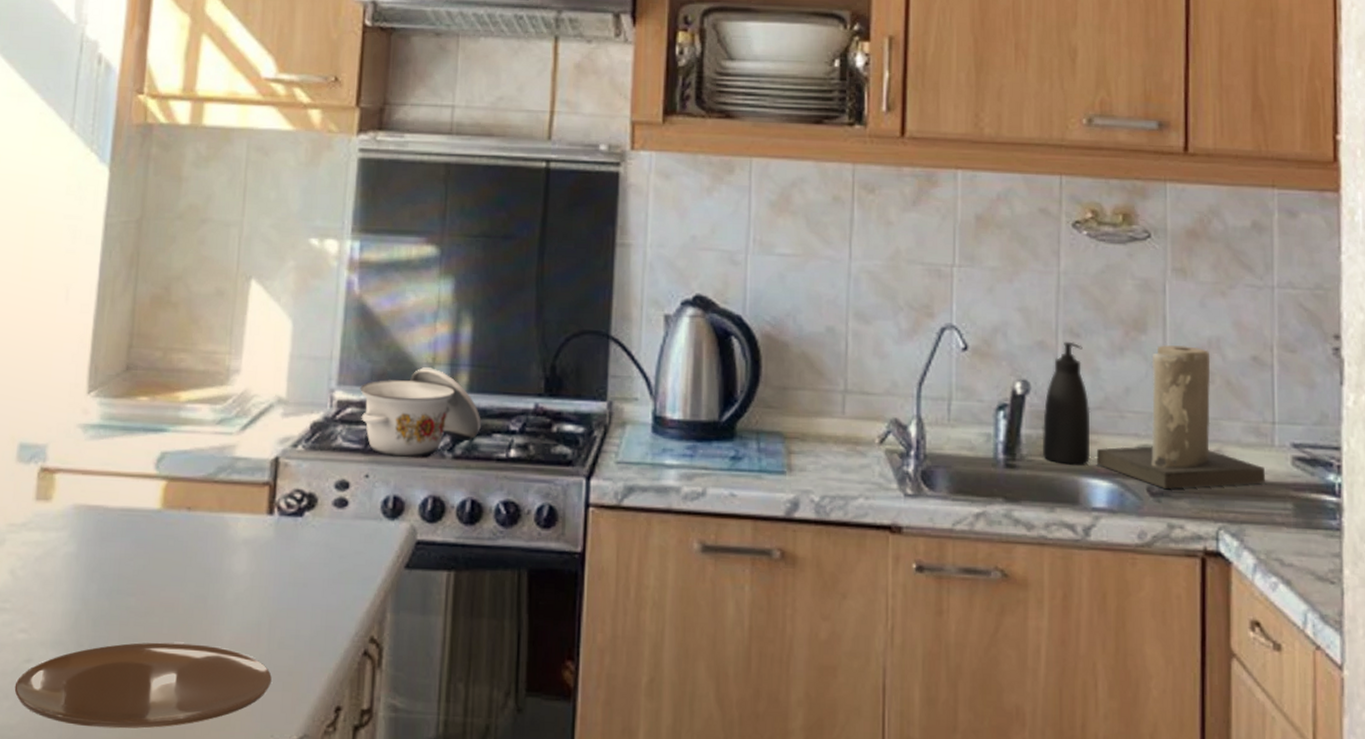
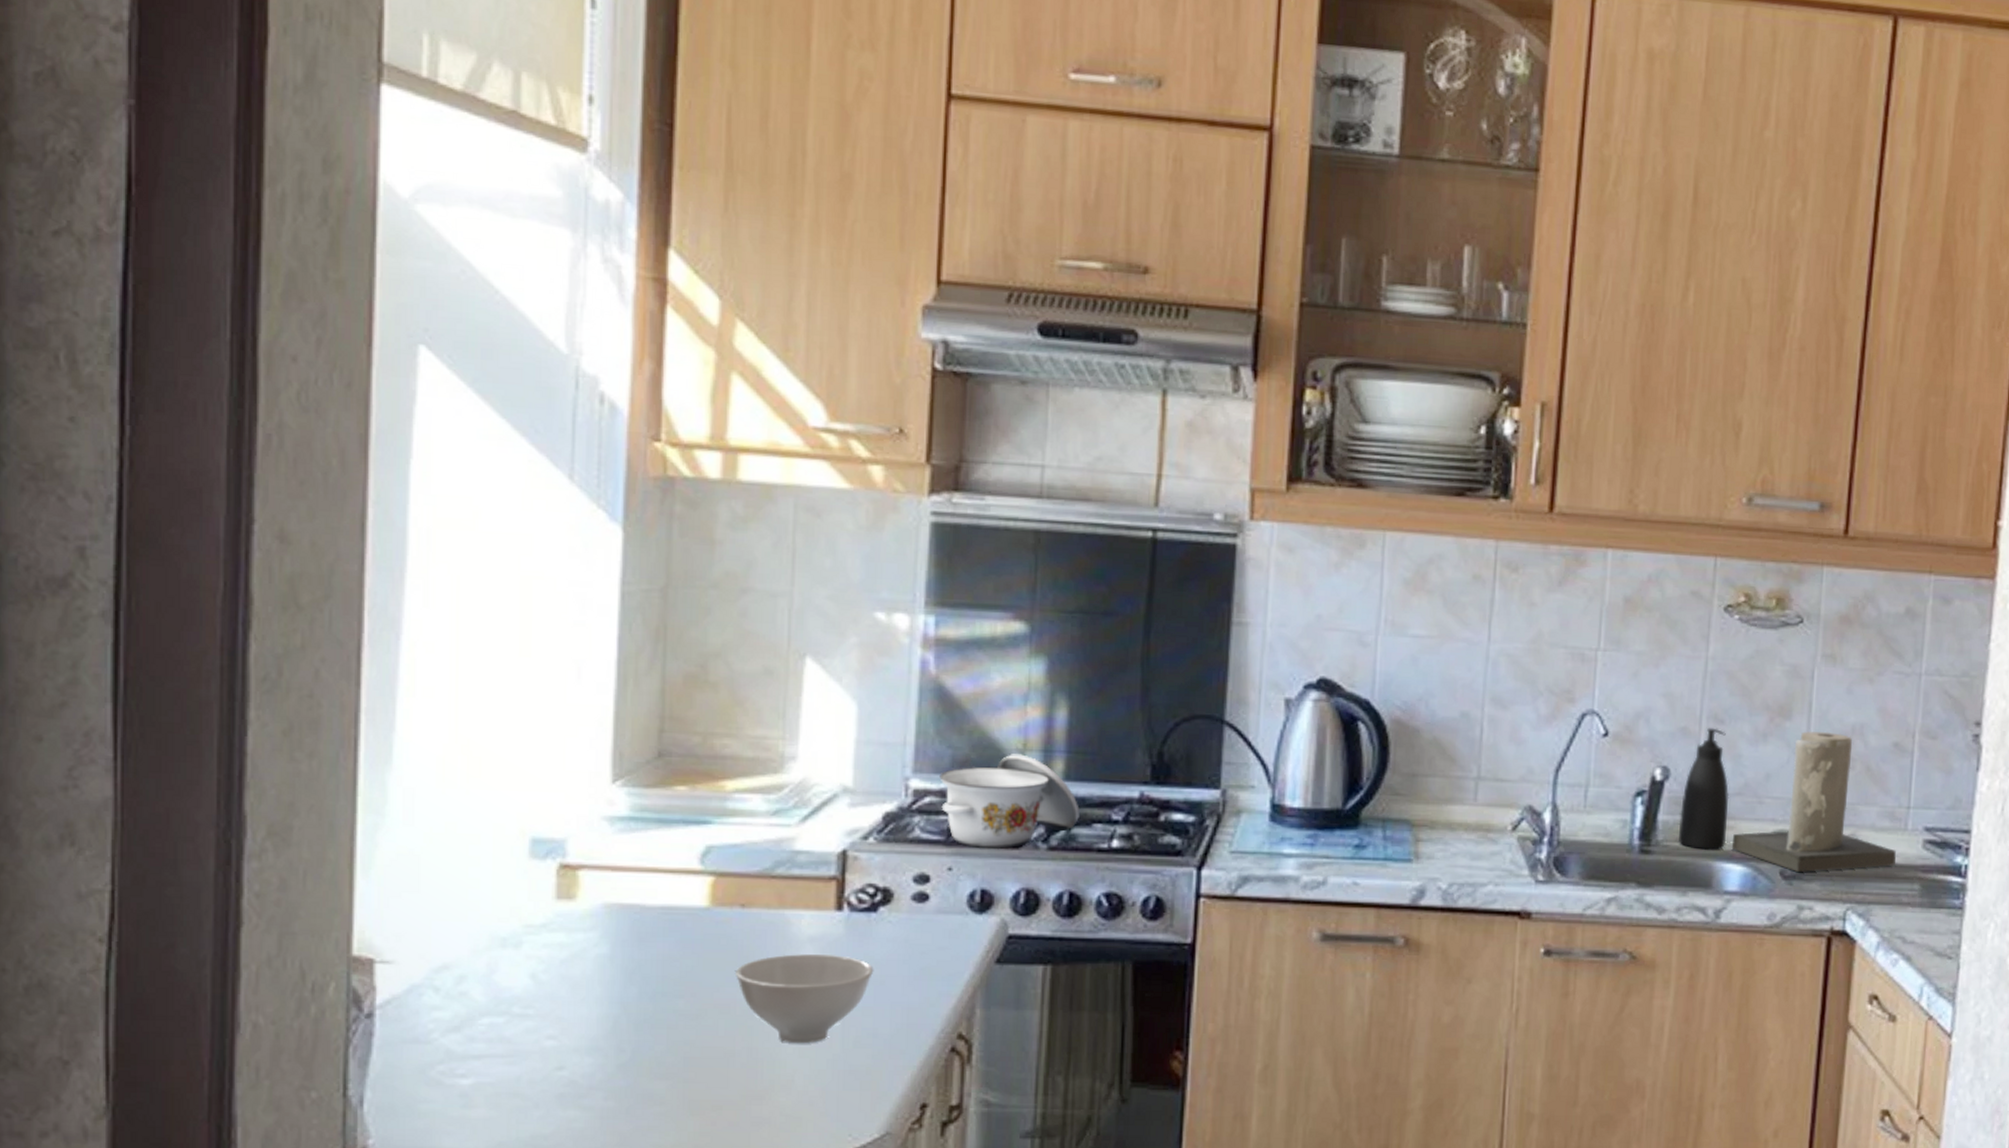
plate: present [14,642,272,729] -> none [545,1045,847,1134]
bowl: none [180,555,299,643] -> present [736,954,874,1044]

